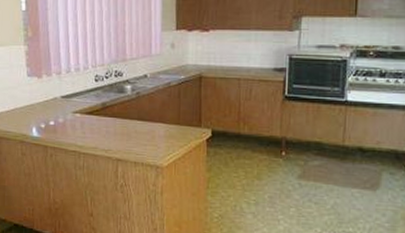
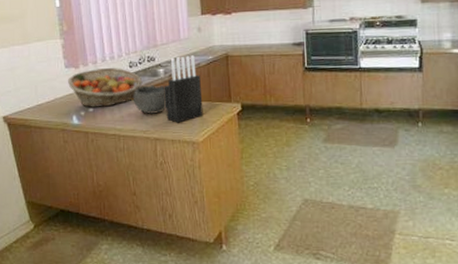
fruit basket: none [30,79,108,121] -> present [68,67,143,108]
bowl: none [97,101,132,133] -> present [133,85,167,114]
knife block: none [130,73,171,145] -> present [164,55,203,123]

